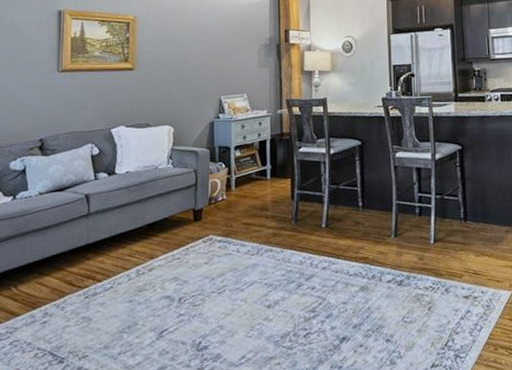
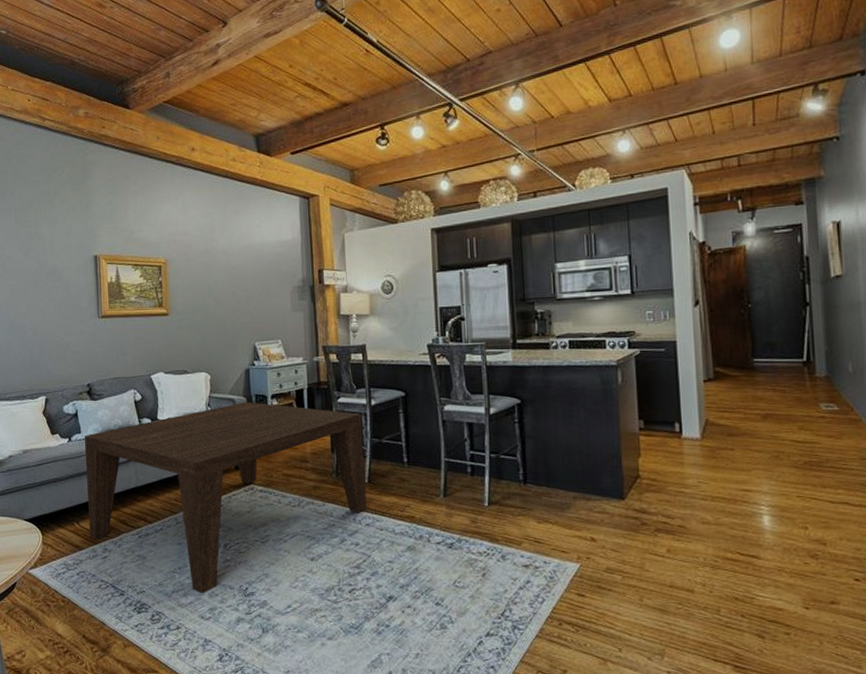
coffee table: none [29,153,324,353] -> present [84,402,367,594]

